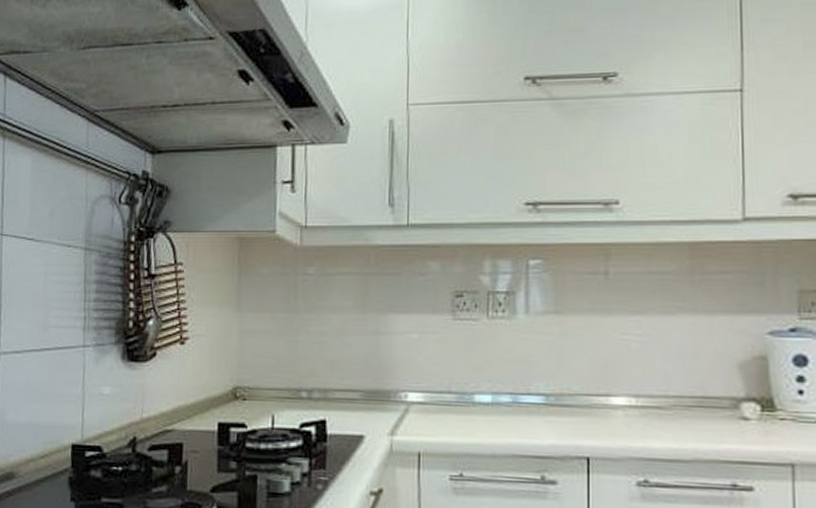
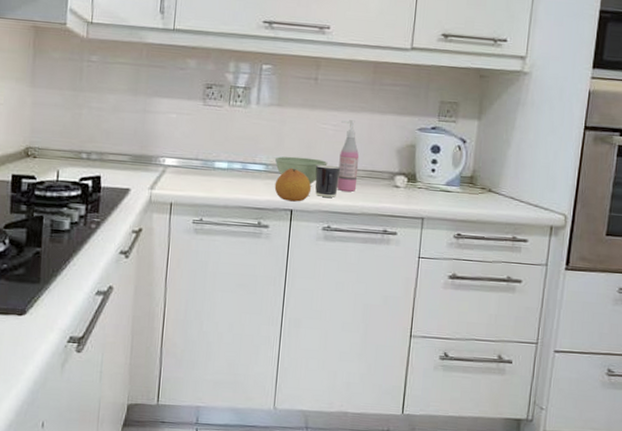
bowl: none [557,382,635,420] -> present [274,156,328,184]
fruit: none [560,397,613,448] -> present [274,167,311,203]
mug: none [617,390,656,438] -> present [315,164,341,198]
soap dispenser: none [649,326,683,428] -> present [337,120,360,192]

